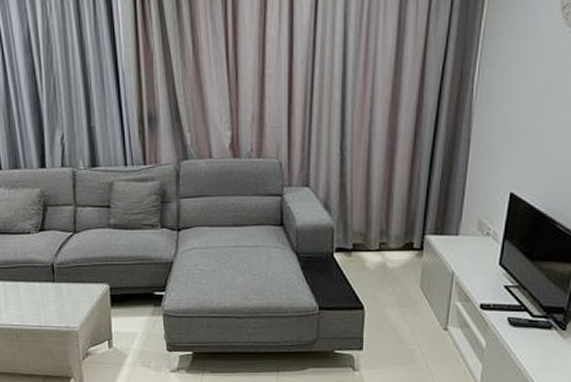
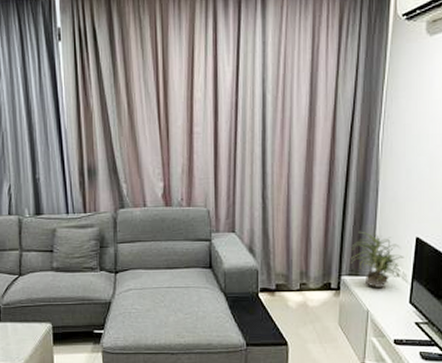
potted plant: none [435,185,496,248] -> present [350,231,404,287]

